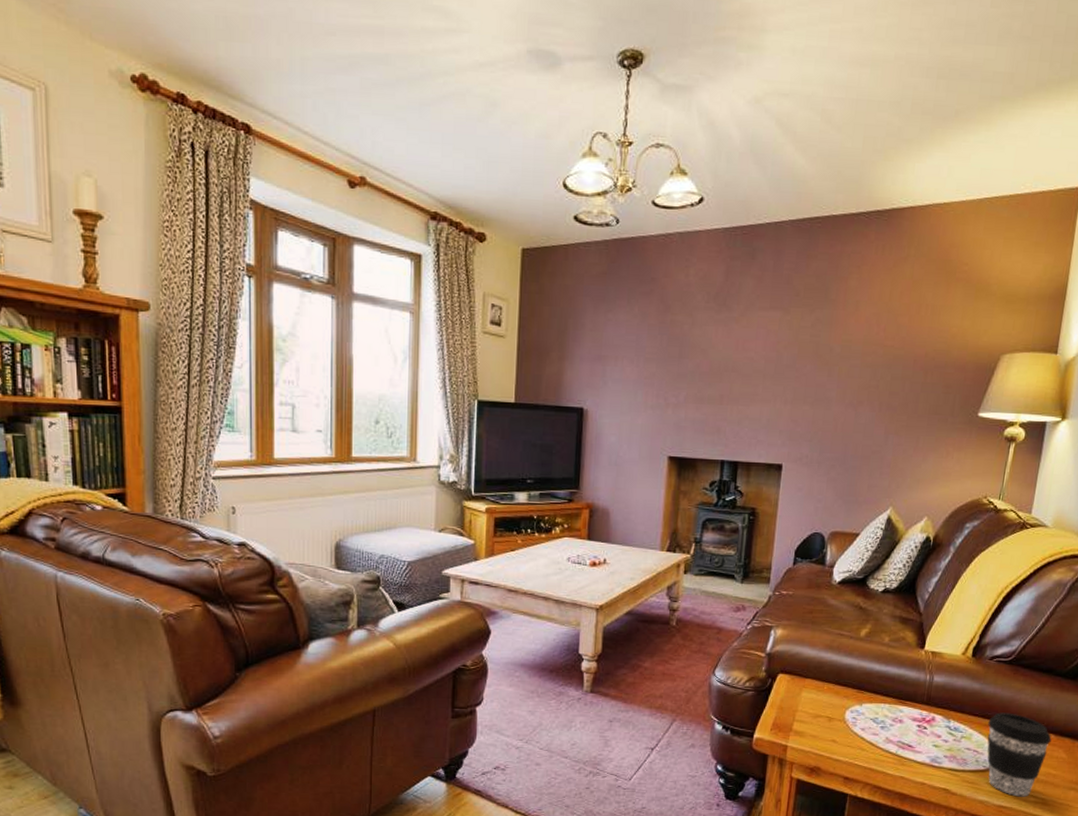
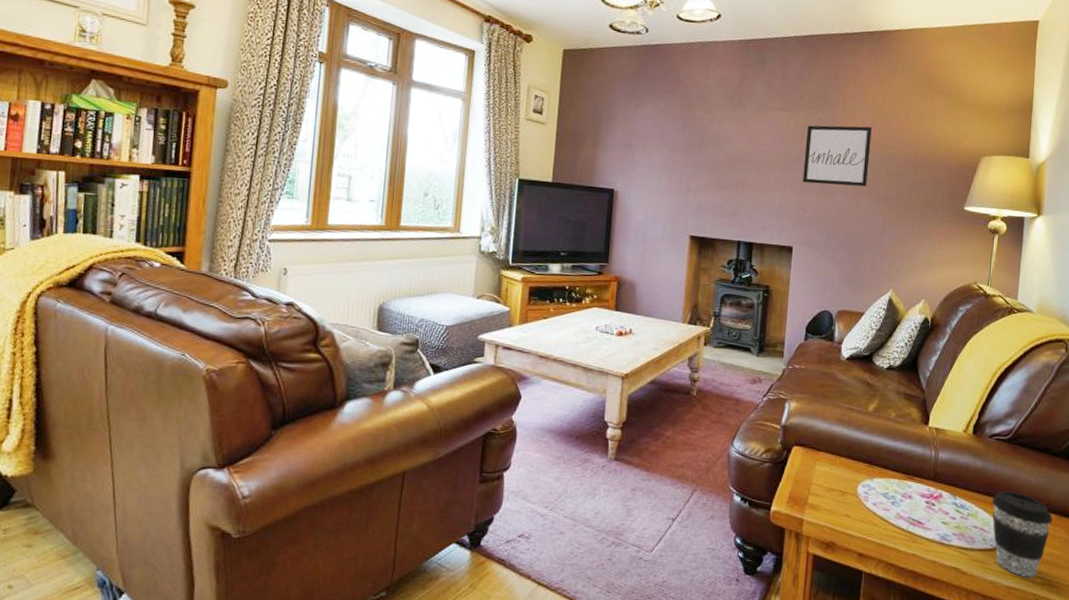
wall art: none [795,324,877,394] -> present [802,125,872,187]

